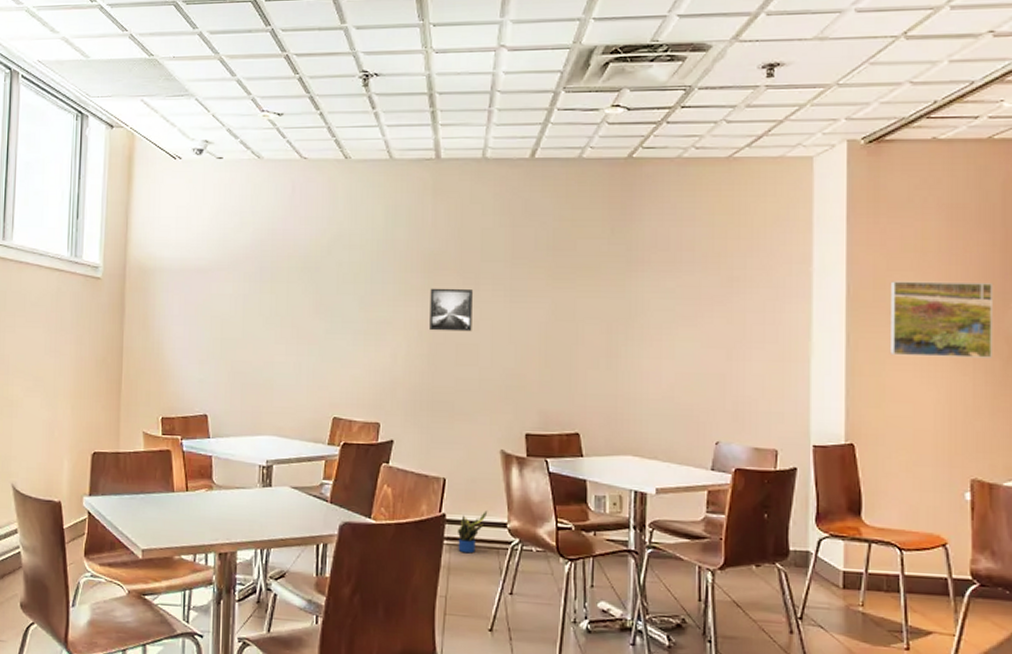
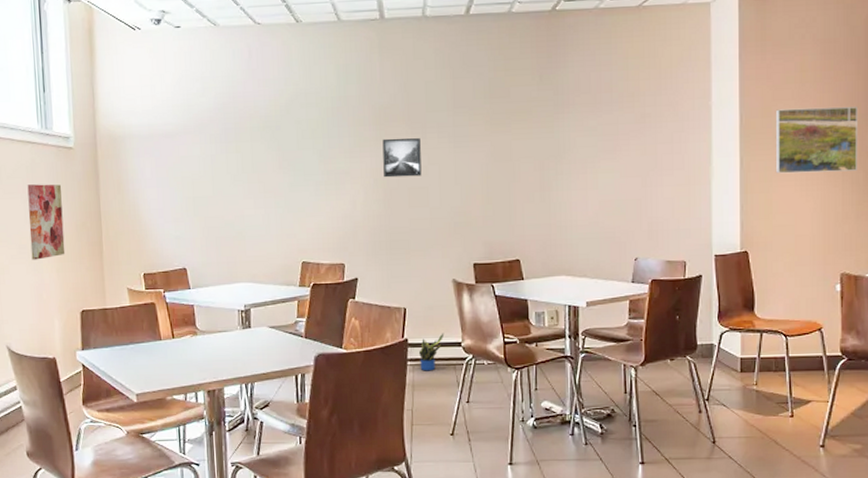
wall art: none [47,314,84,394] -> present [27,184,66,260]

